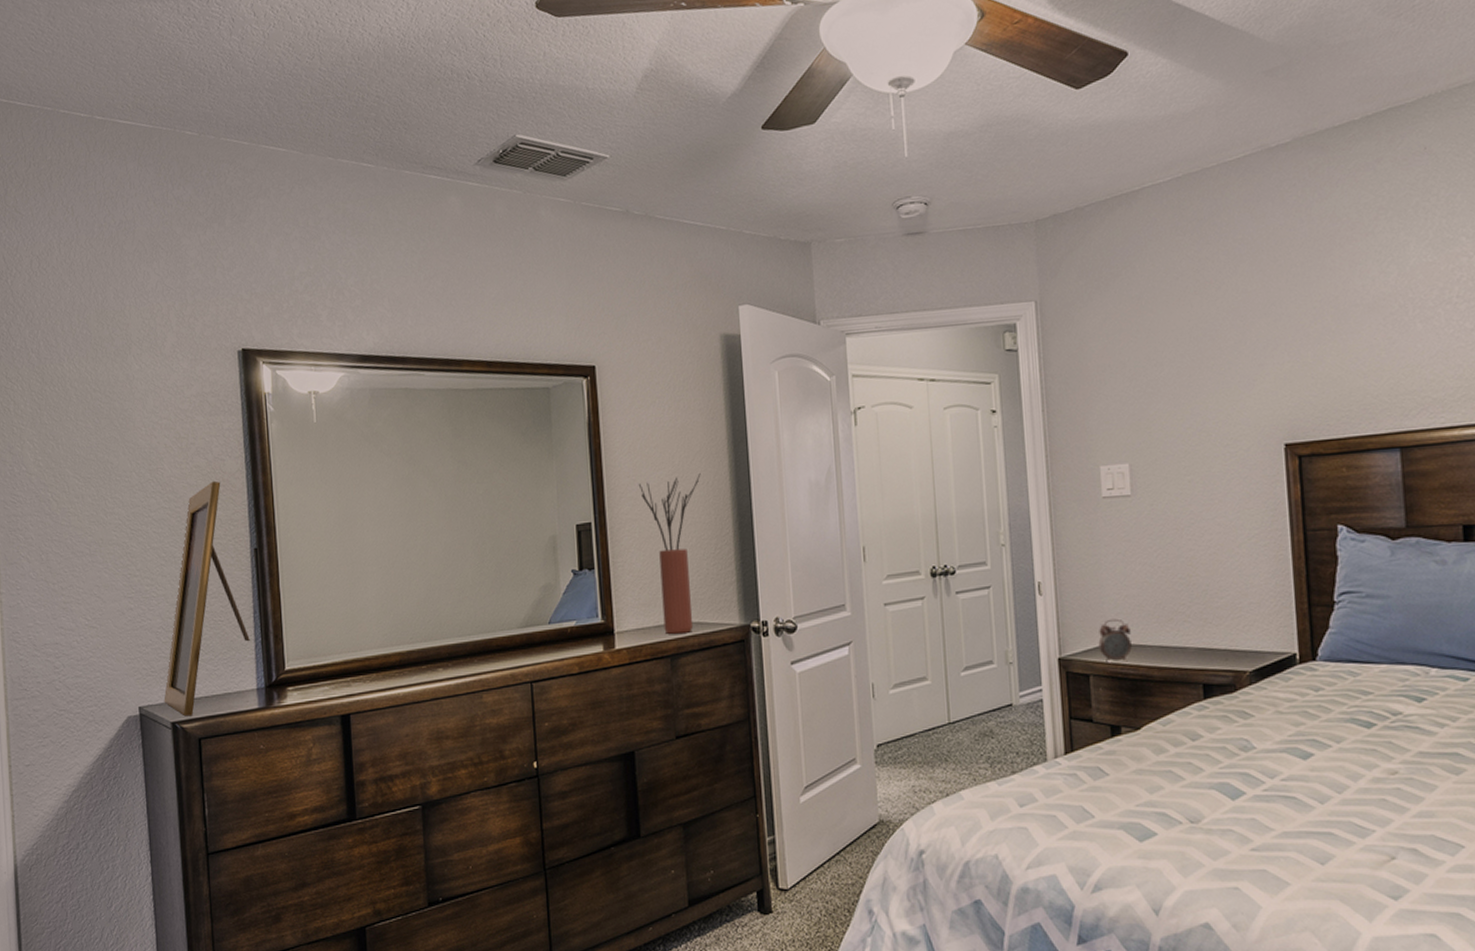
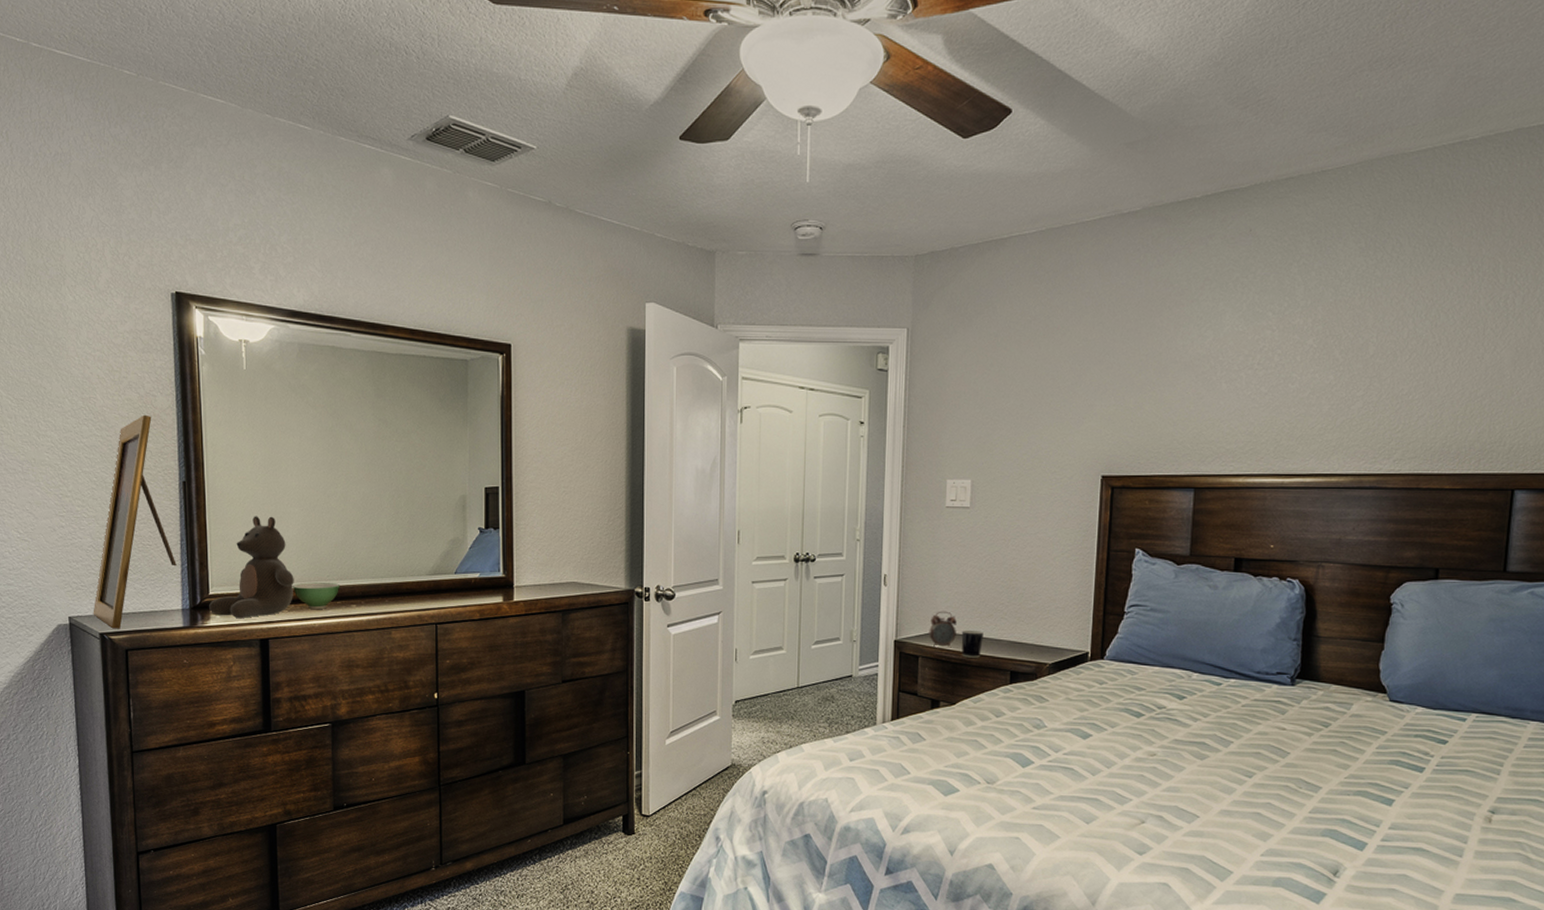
stuffed bear: none [285,577,375,693] -> present [209,516,294,618]
bowl: none [373,645,425,678] -> present [292,582,341,610]
vase: present [638,473,701,634] -> none [543,452,601,592]
mug: none [1137,638,1166,672] -> present [961,629,984,658]

